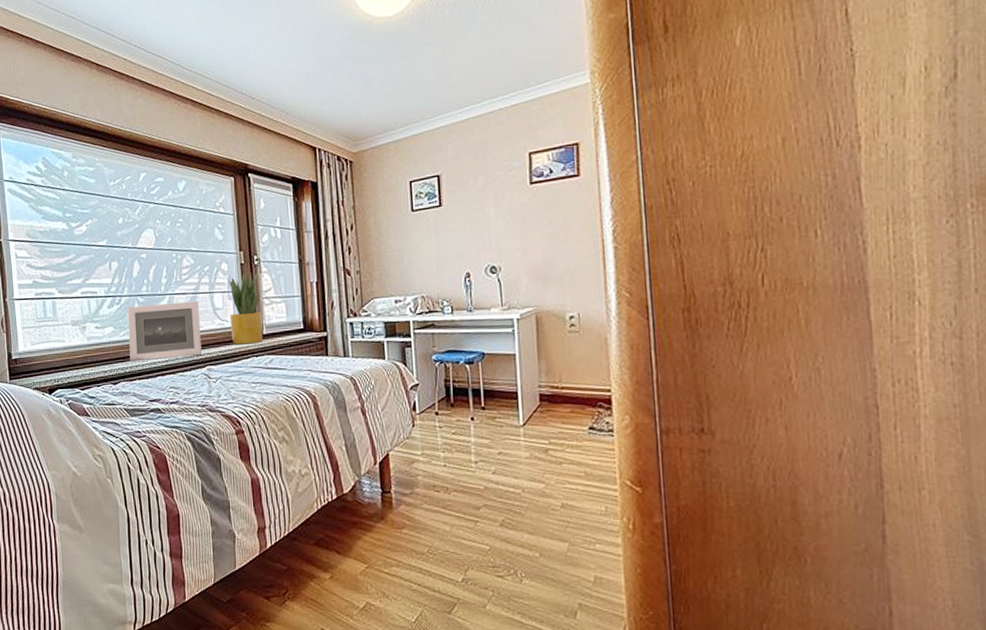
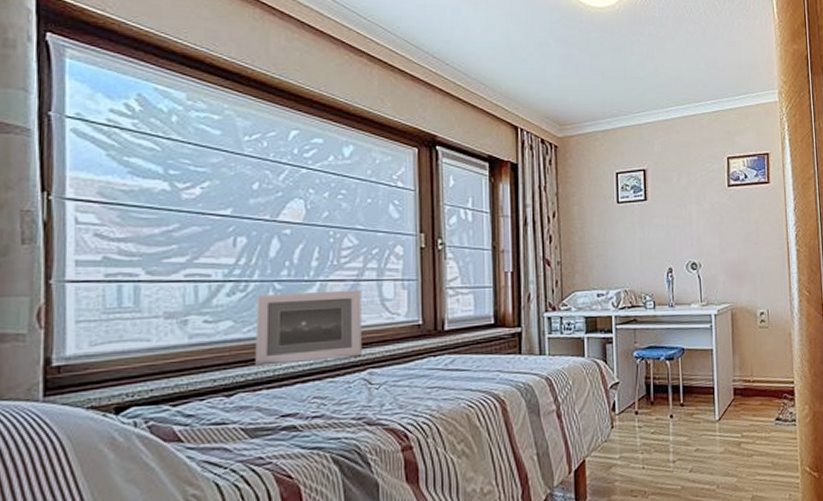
planter: present [226,270,263,345] -> none [400,255,444,343]

